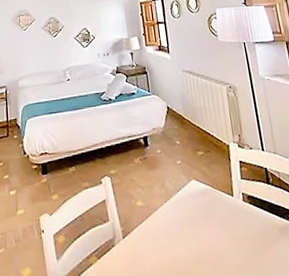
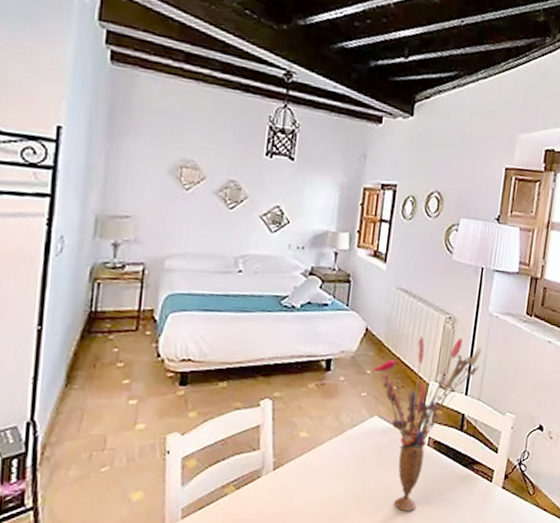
bouquet: none [181,102,267,267] -> present [373,336,482,511]

